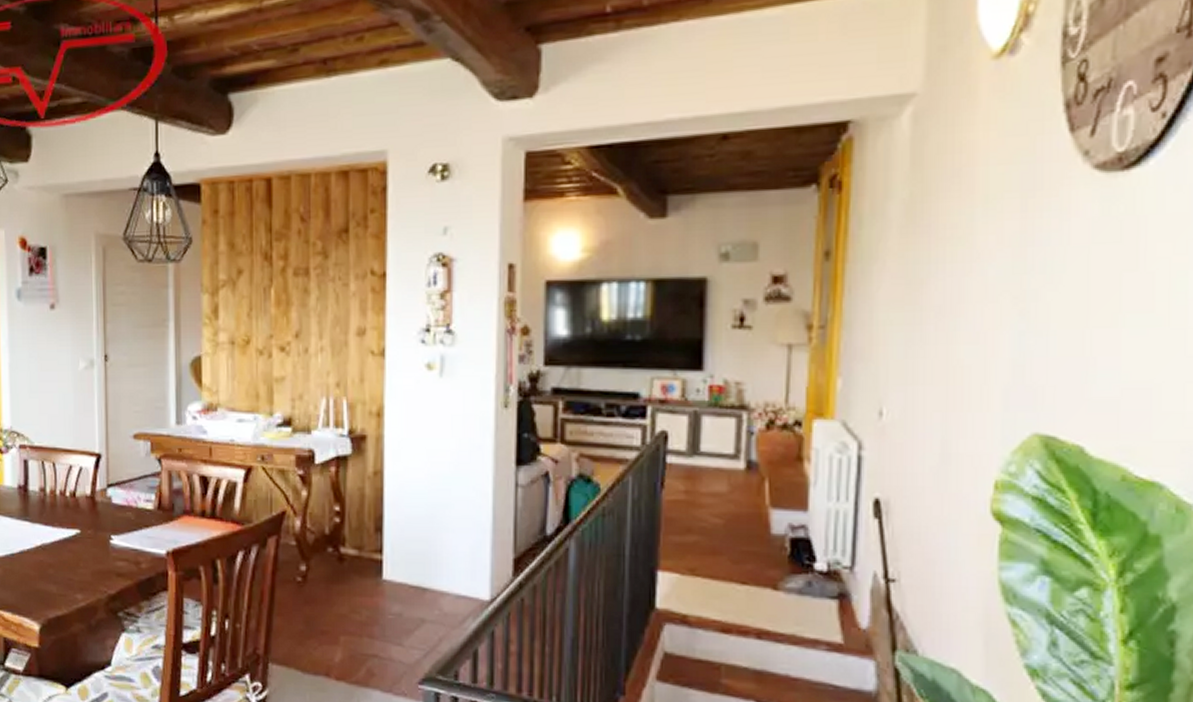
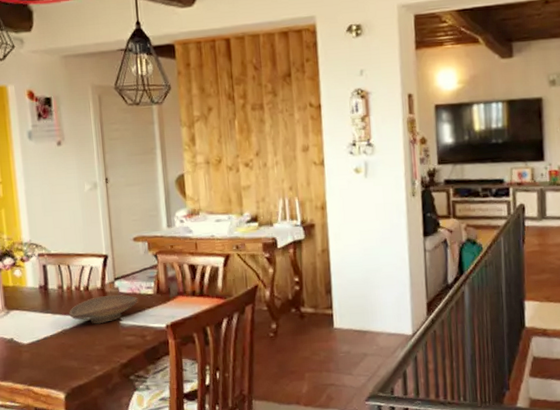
decorative bowl: none [51,506,134,541] -> present [69,295,138,324]

